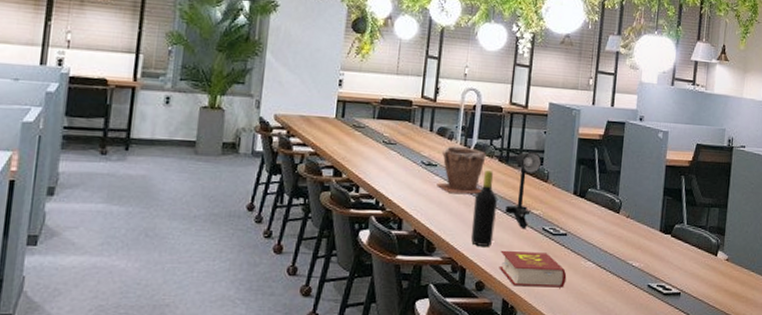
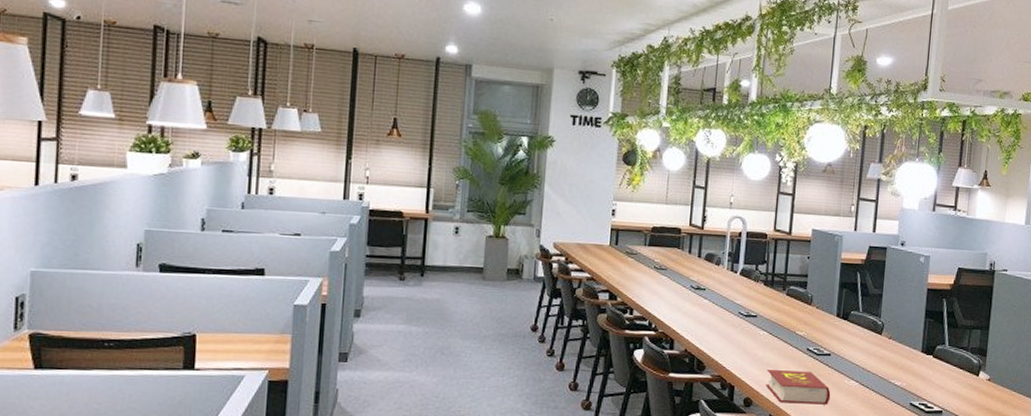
plant pot: present [436,145,486,194] -> none [705,270,752,316]
bottle: present [471,170,497,246] -> none [739,294,763,365]
desk lamp: present [505,151,542,228] -> none [771,275,806,349]

